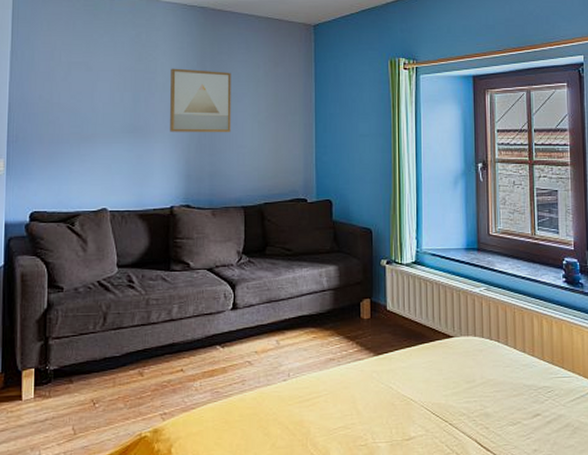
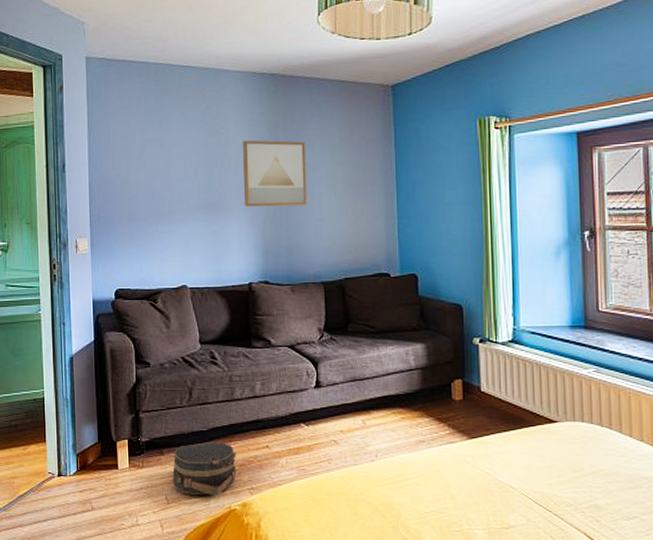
hat box: none [81,368,149,424] -> present [173,442,237,496]

